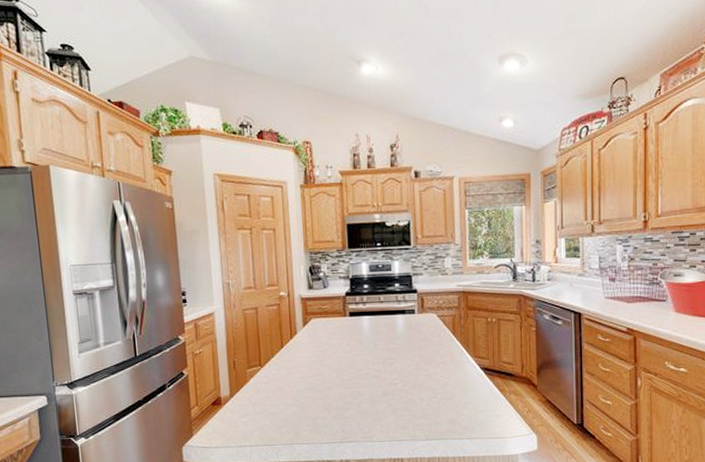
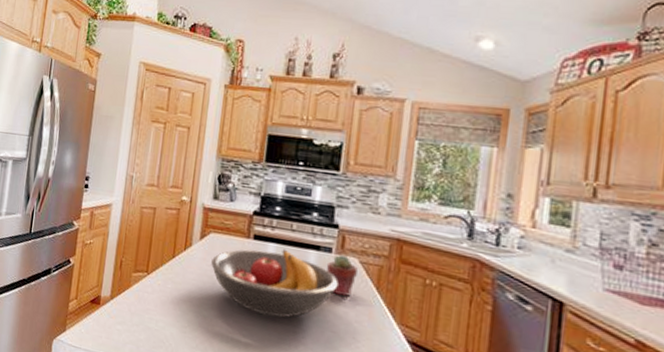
fruit bowl: none [317,318,424,377] -> present [211,249,338,318]
potted succulent: none [412,313,437,346] -> present [326,254,358,297]

